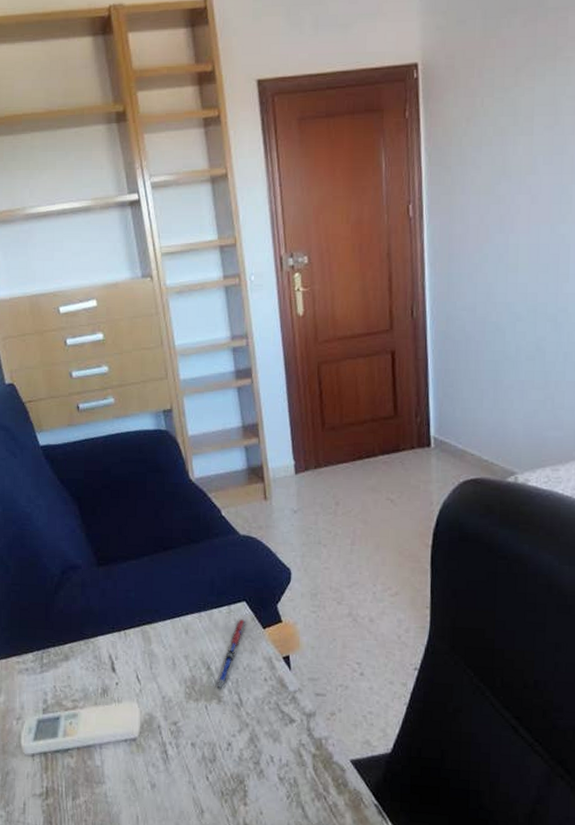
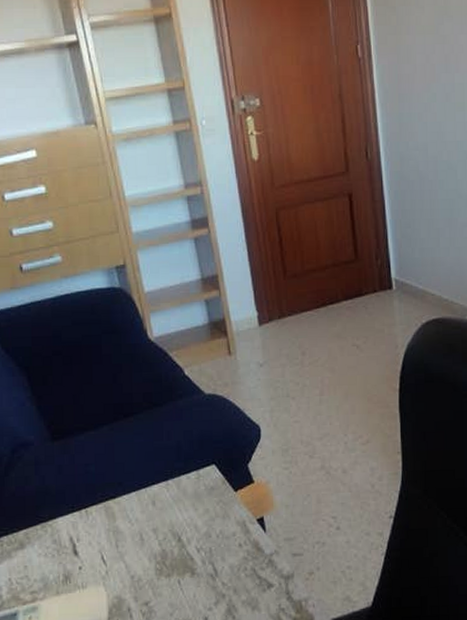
pen: present [214,619,246,689] -> none [186,483,217,561]

